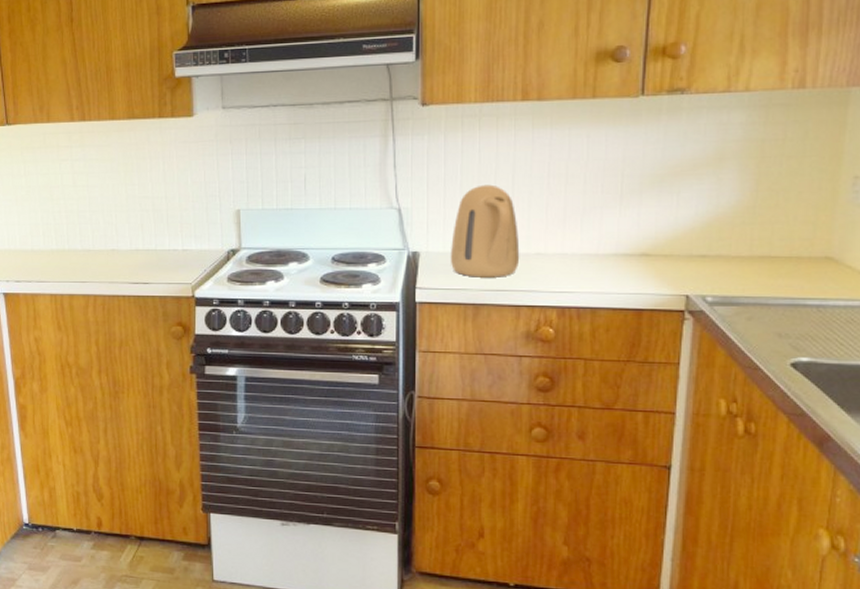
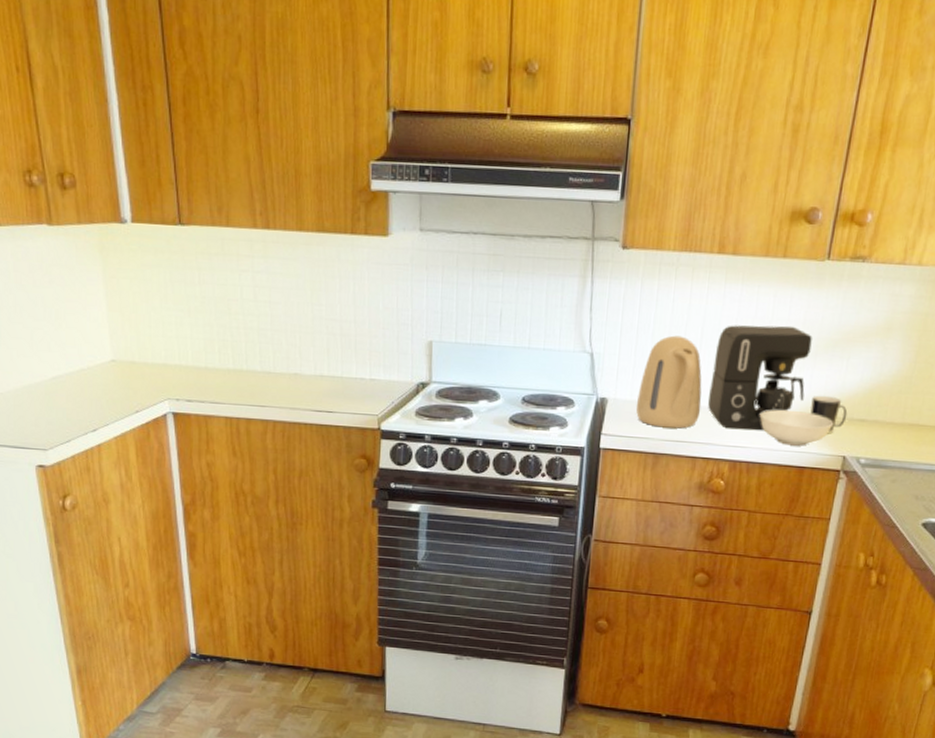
coffee maker: none [526,165,635,273] -> present [707,325,812,430]
bowl: none [585,250,671,287] -> present [759,409,834,446]
mug: none [641,233,685,273] -> present [810,395,848,434]

